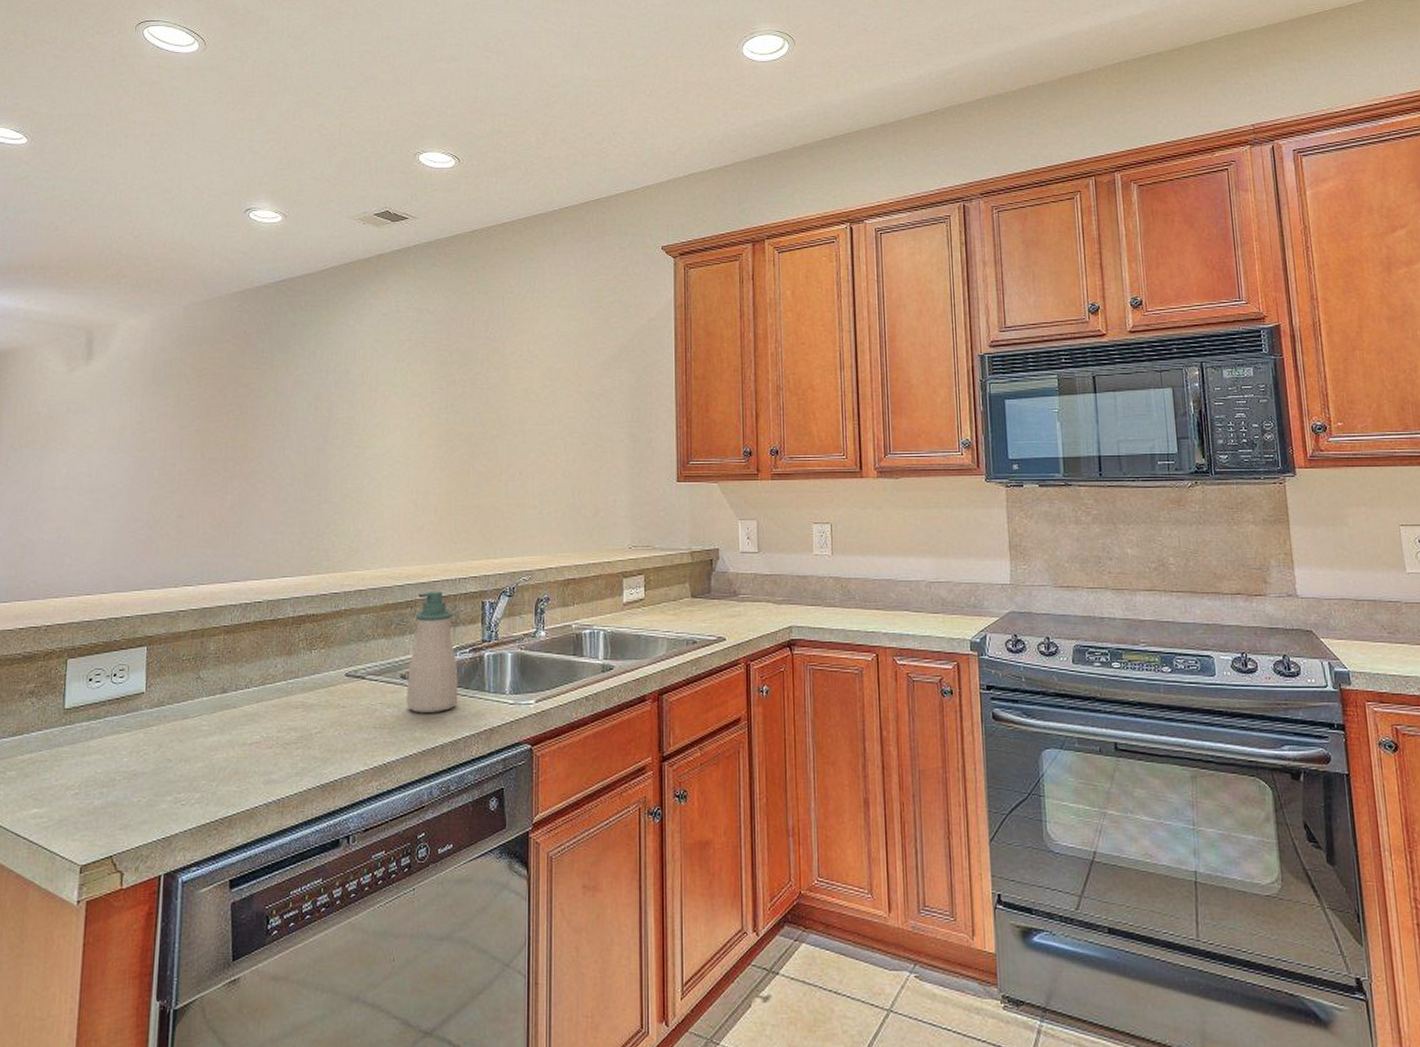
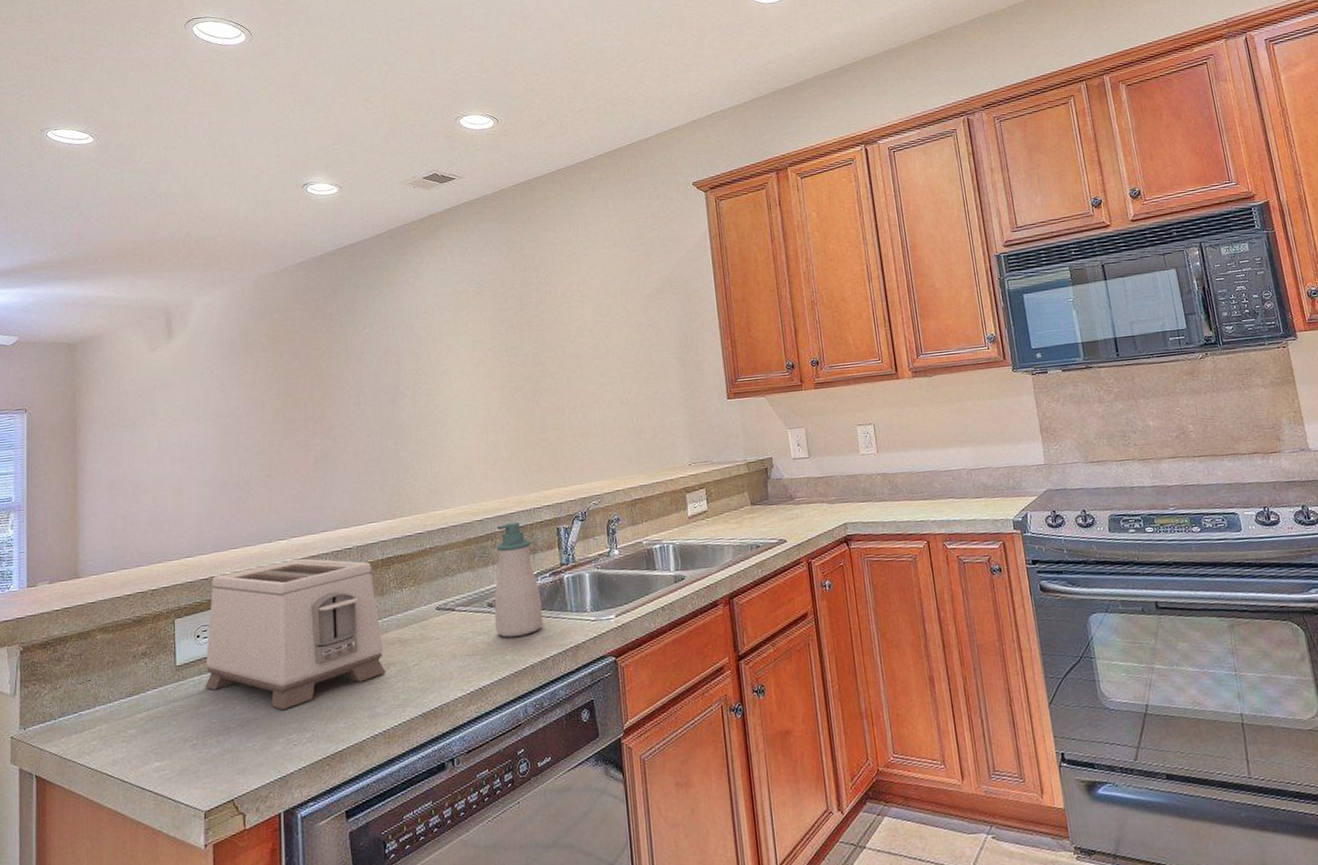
toaster: none [93,607,286,767] -> present [205,558,386,711]

